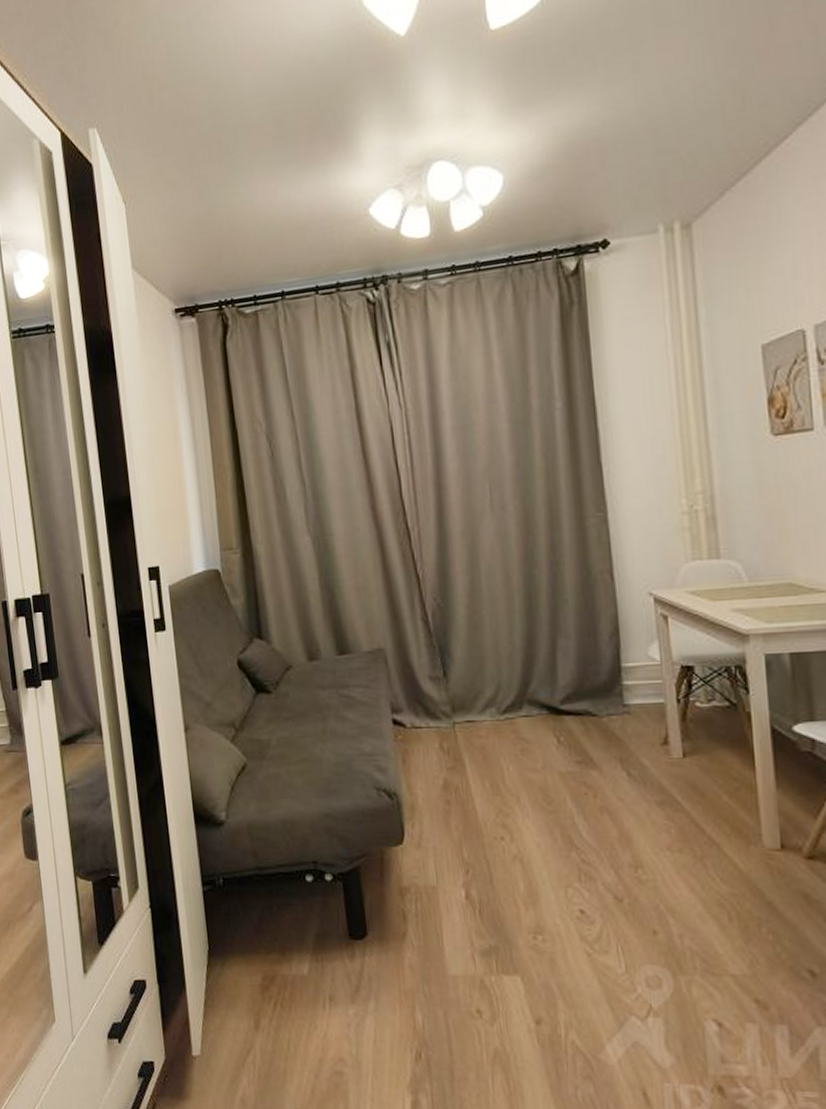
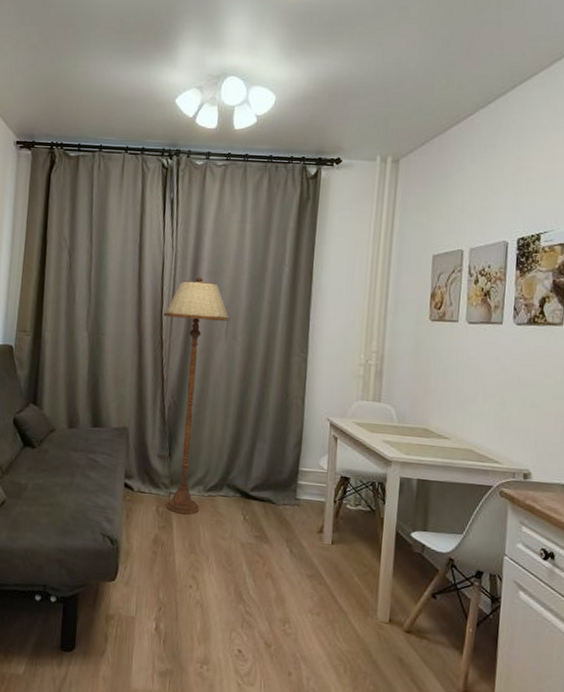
floor lamp: none [404,437,496,748] -> present [163,277,231,515]

